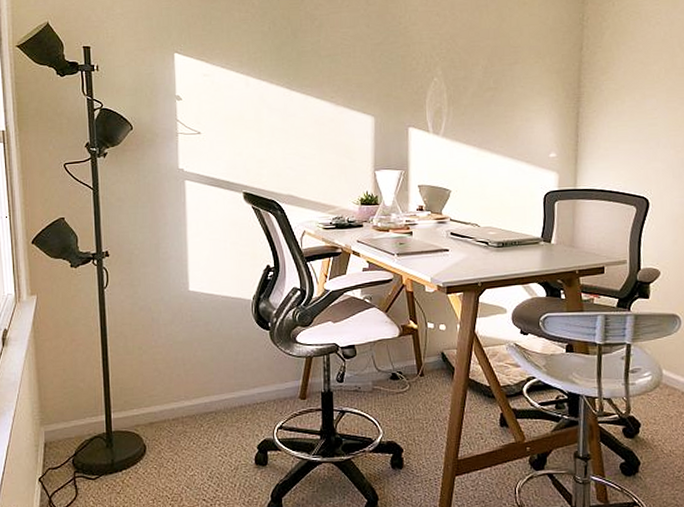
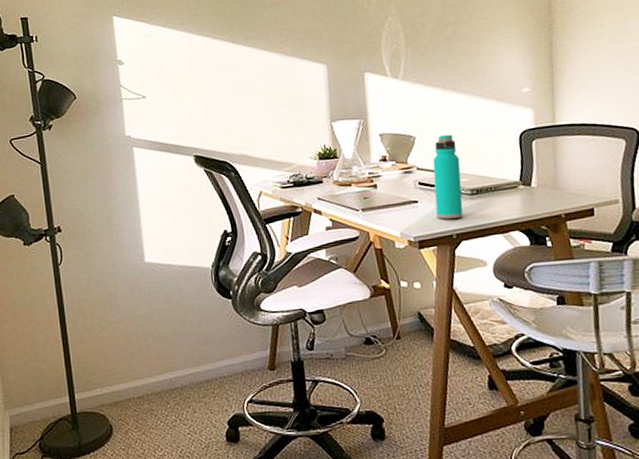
water bottle: none [464,190,490,268] -> present [433,134,463,219]

